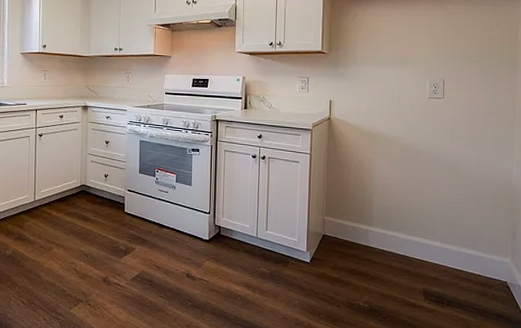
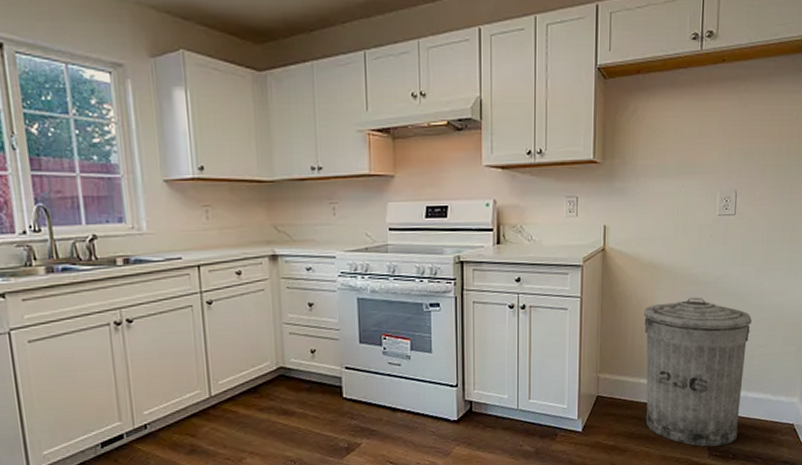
trash can: none [363,162,462,292] -> present [643,297,752,447]

